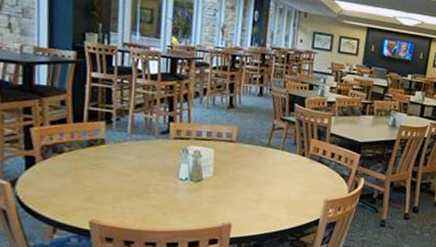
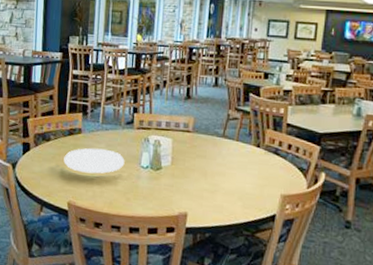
plate: none [82,160,160,189] -> present [64,148,125,174]

